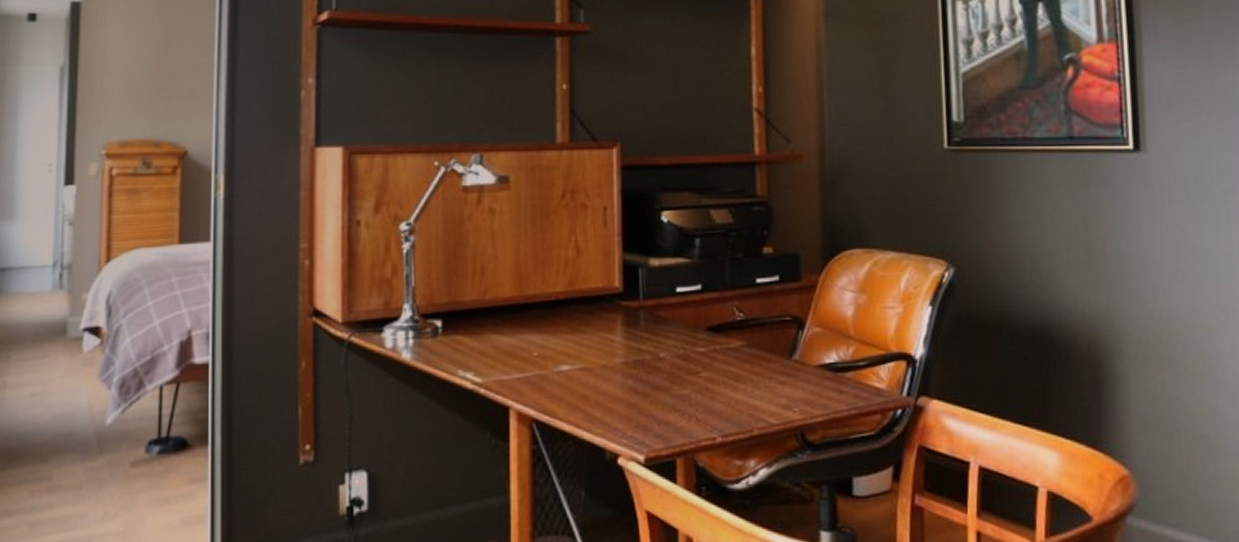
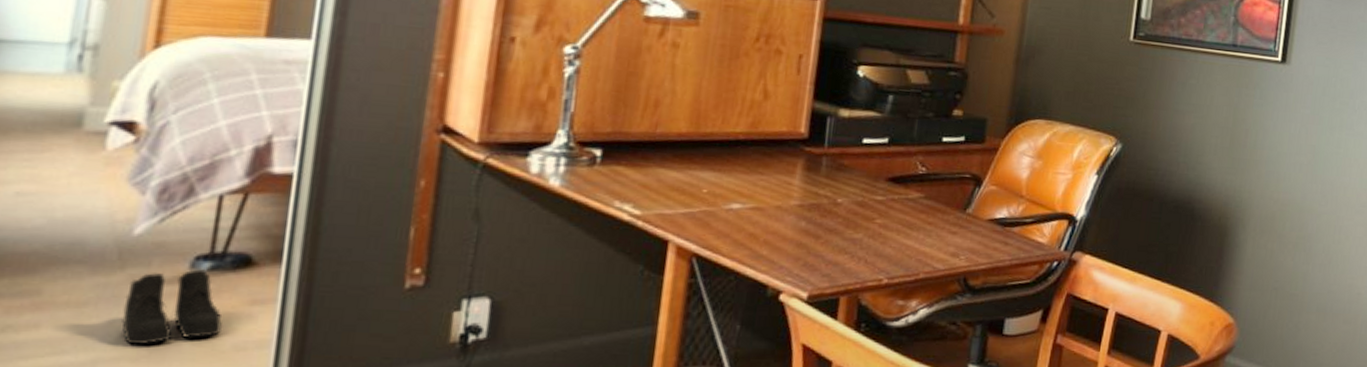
boots: none [105,453,173,522] -> present [121,269,223,345]

